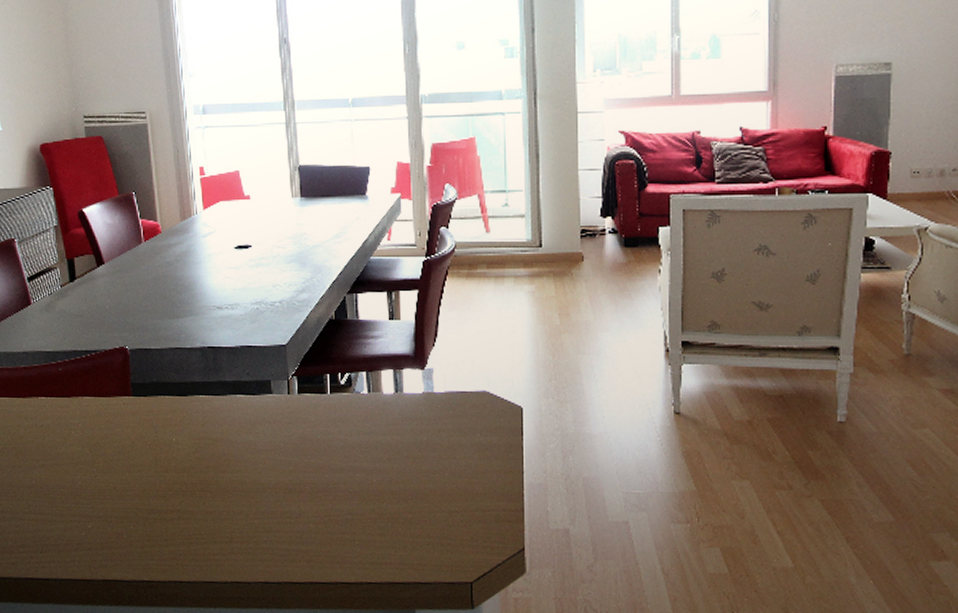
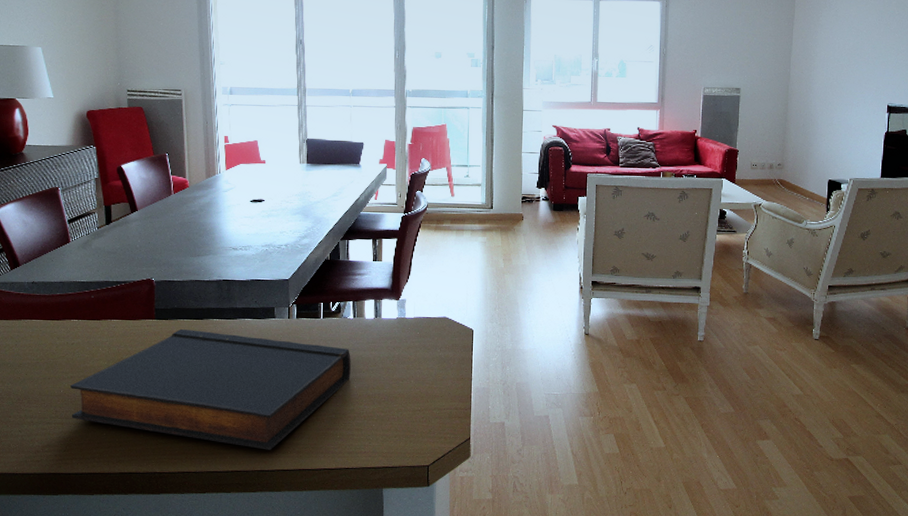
book: none [42,407,368,558] -> present [70,328,351,450]

